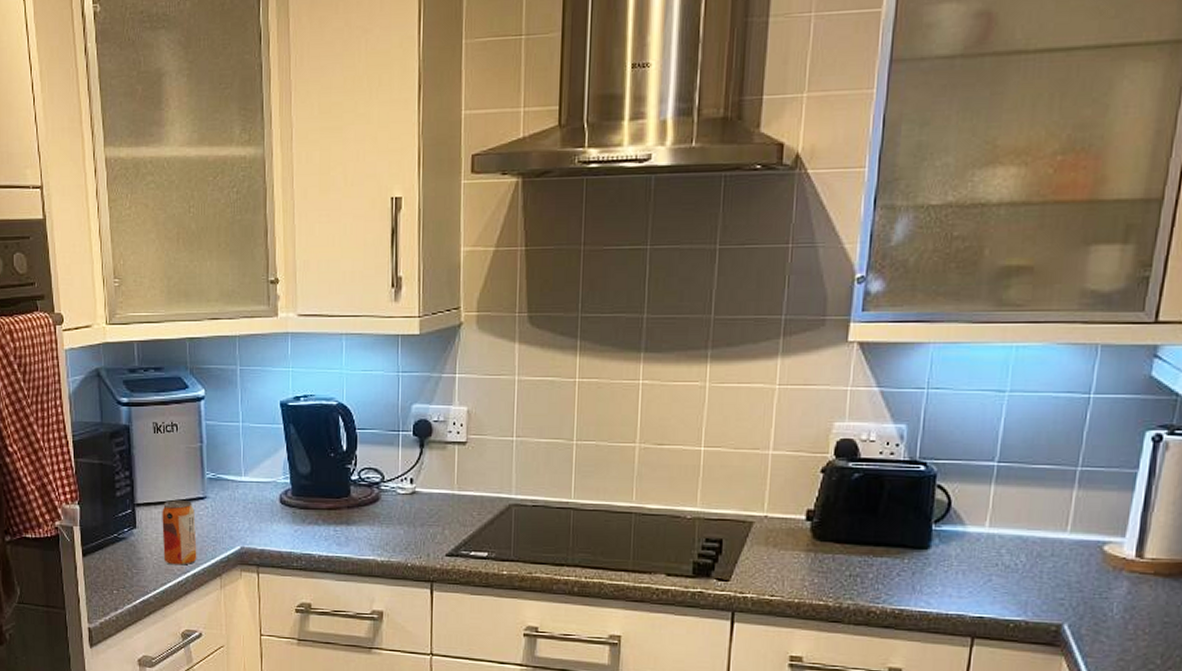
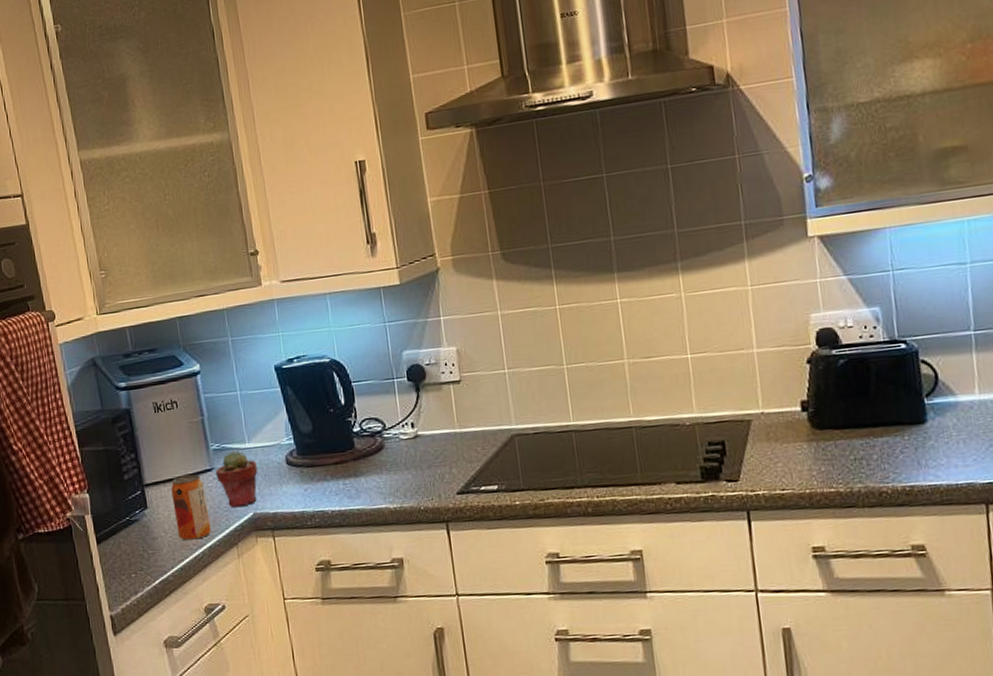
potted succulent: none [208,482,250,540] -> present [215,450,258,508]

